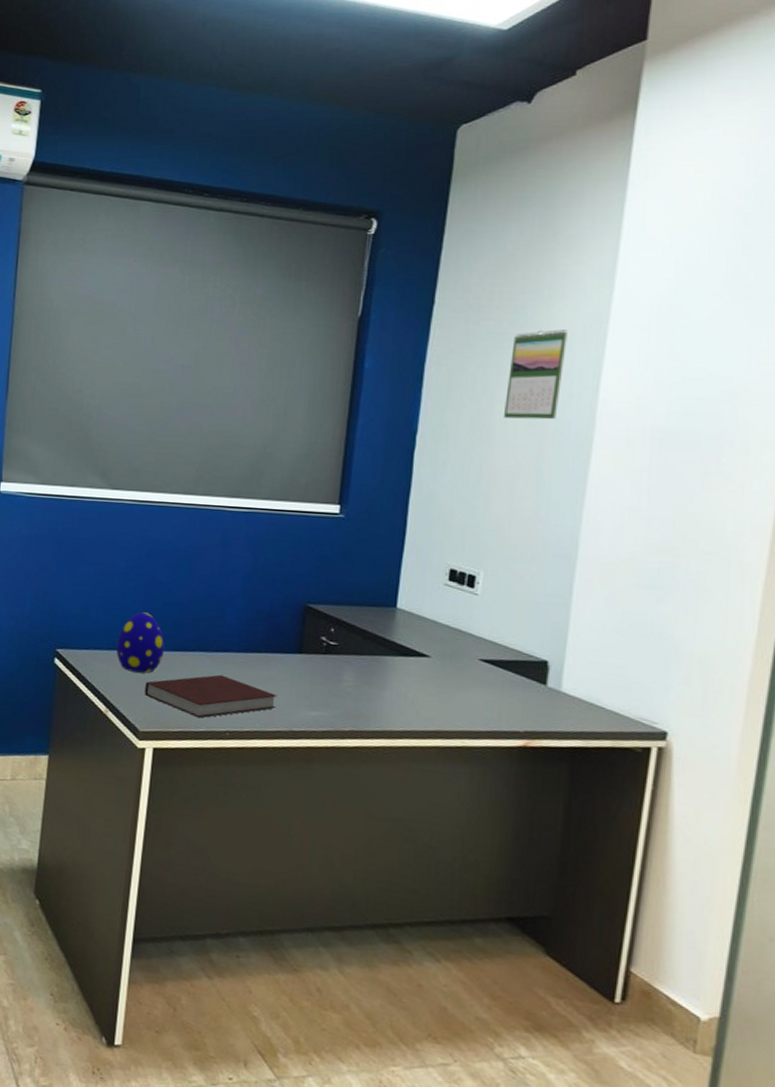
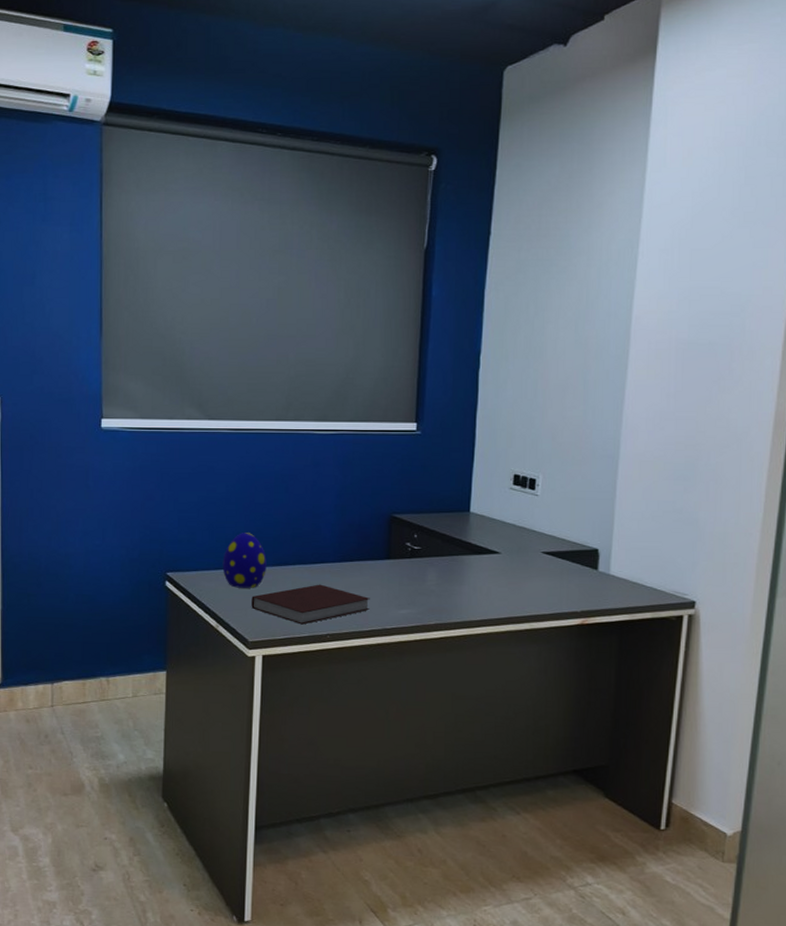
calendar: present [504,330,568,420] -> none [554,255,605,337]

